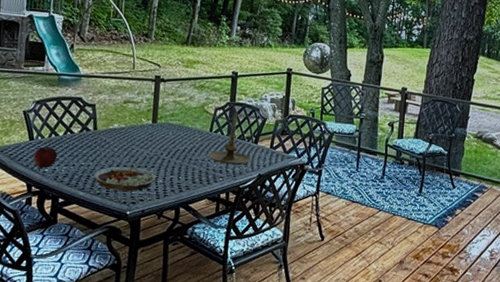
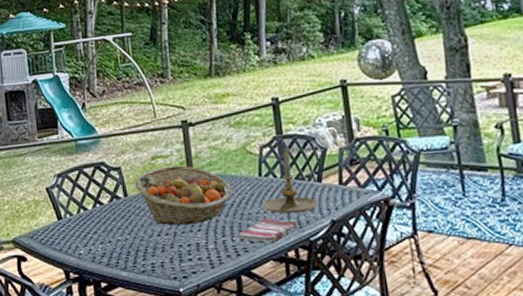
fruit: present [33,146,58,168] -> none [65,224,91,250]
plate: present [94,167,156,192] -> none [134,234,206,266]
fruit basket: none [104,111,187,162] -> present [134,165,233,226]
dish towel: none [182,165,233,186] -> present [236,218,298,244]

